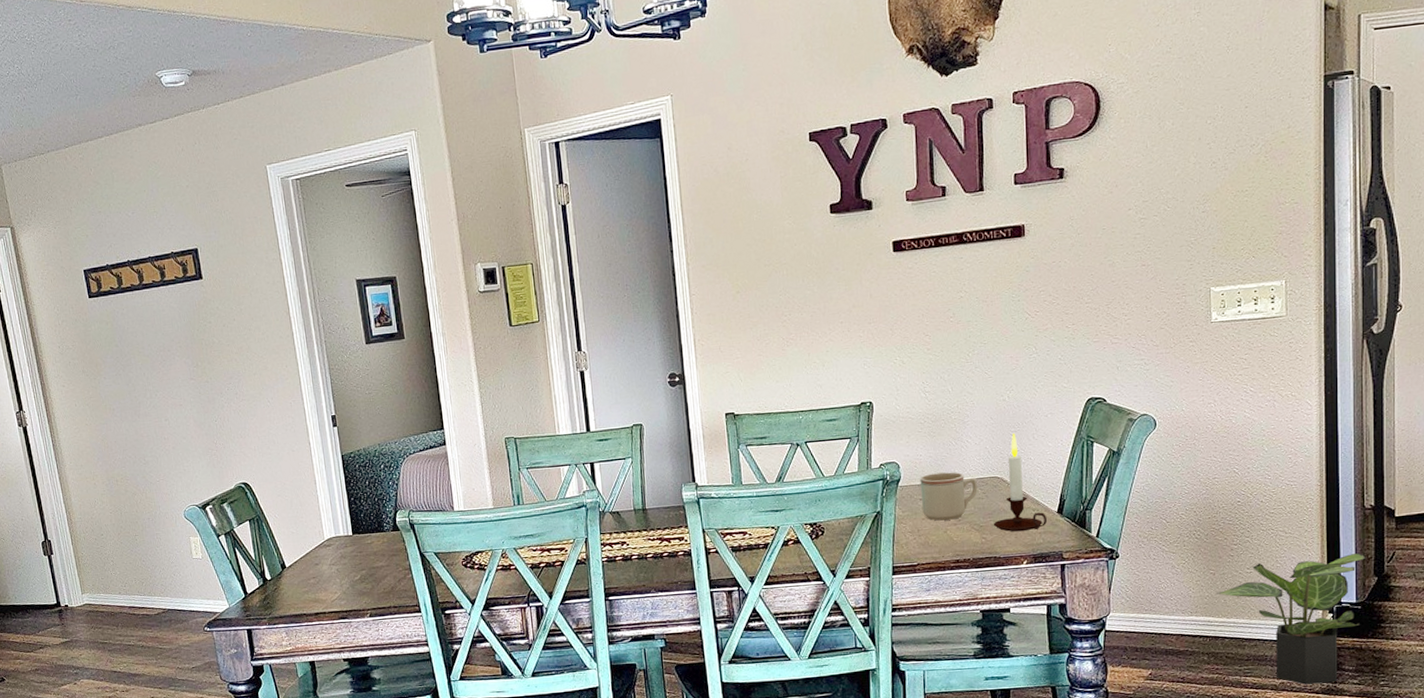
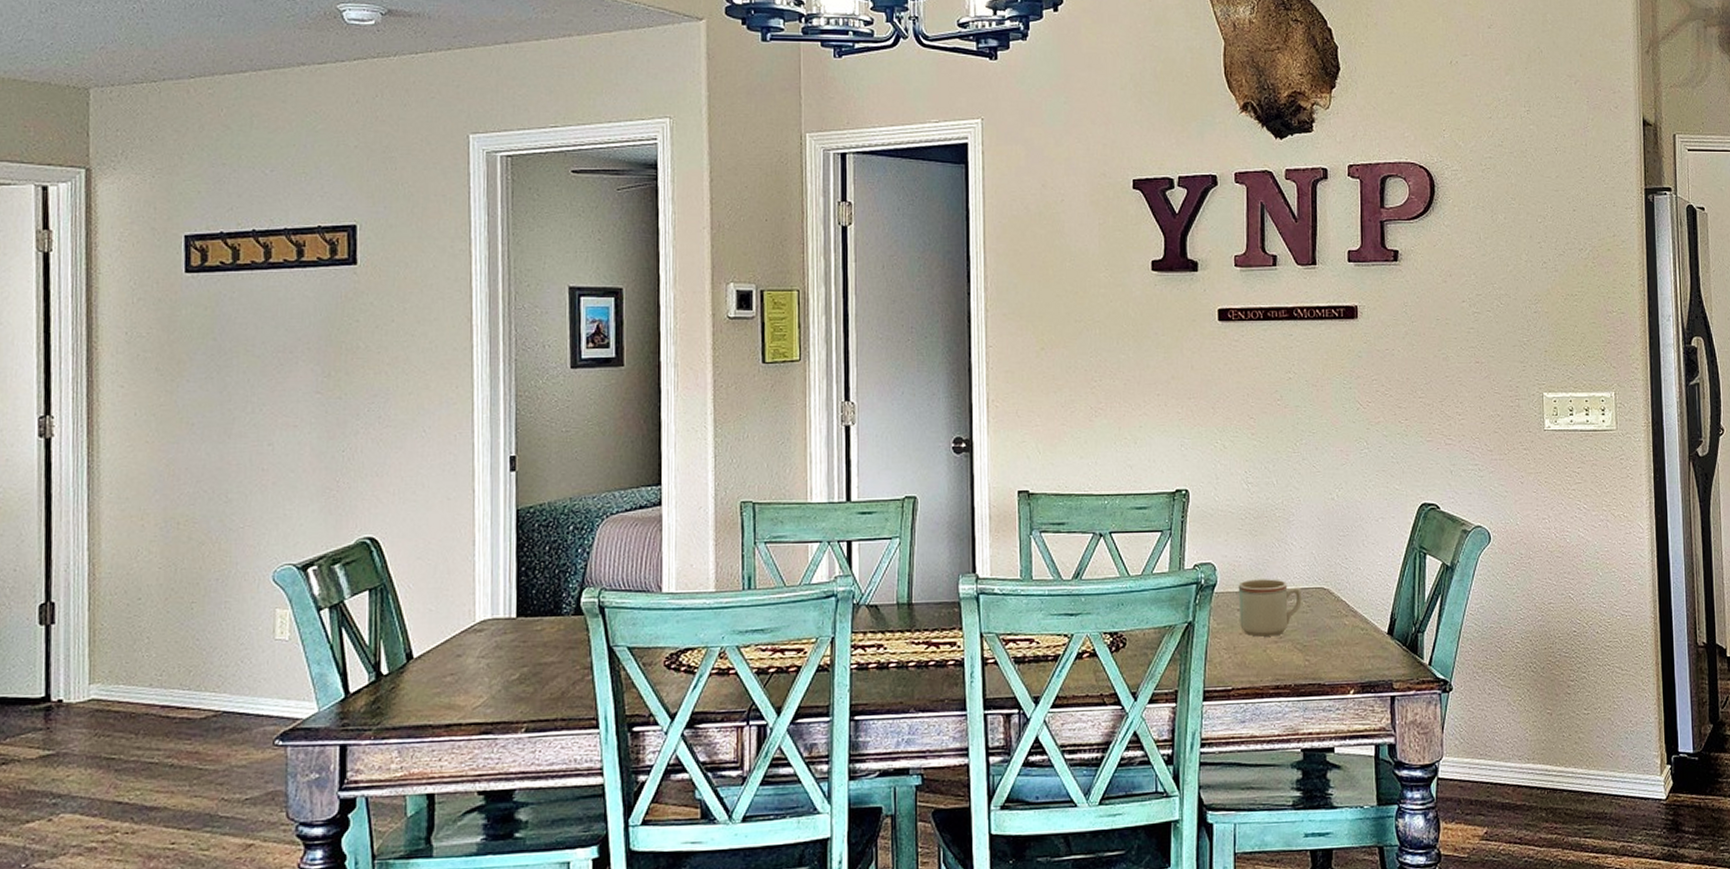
candle: present [993,433,1047,532] -> none [1318,538,1376,655]
potted plant: present [1217,553,1366,685] -> none [1554,696,1701,849]

